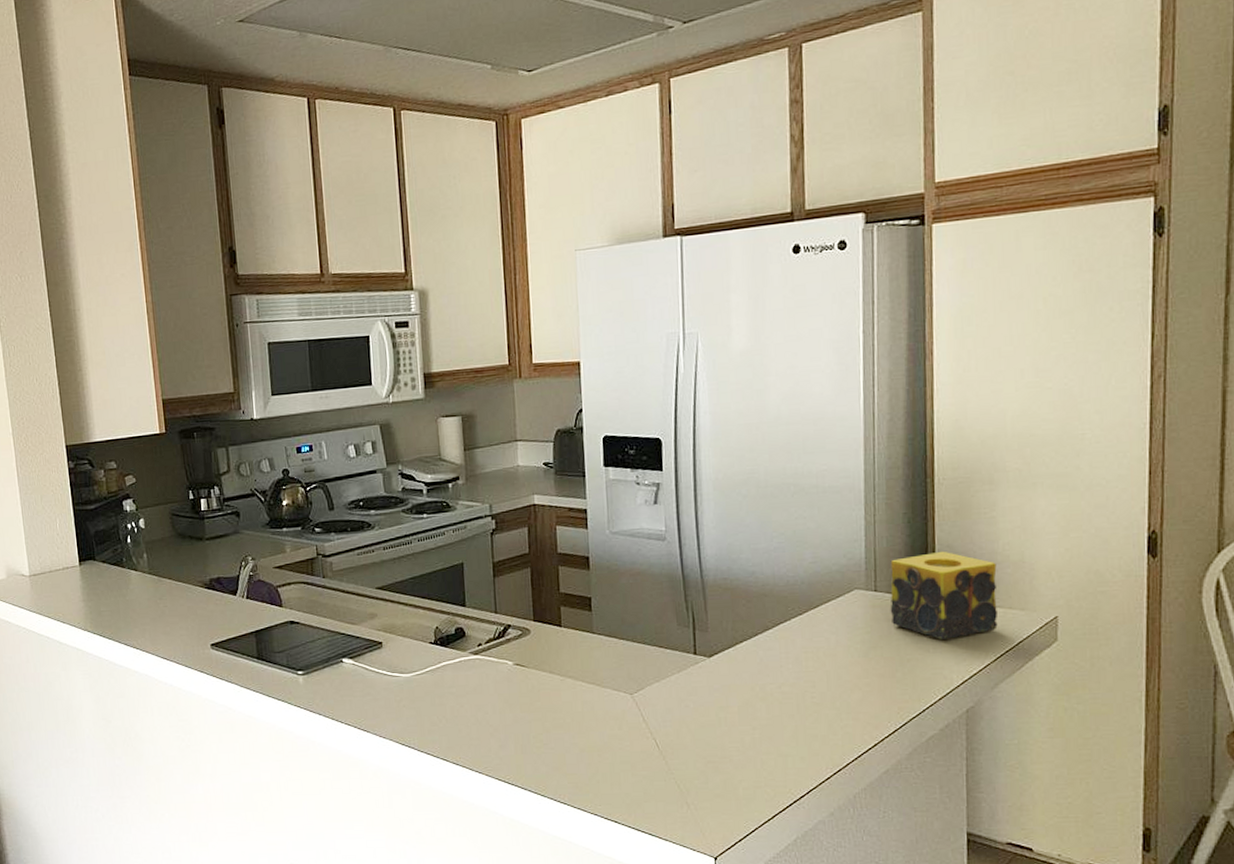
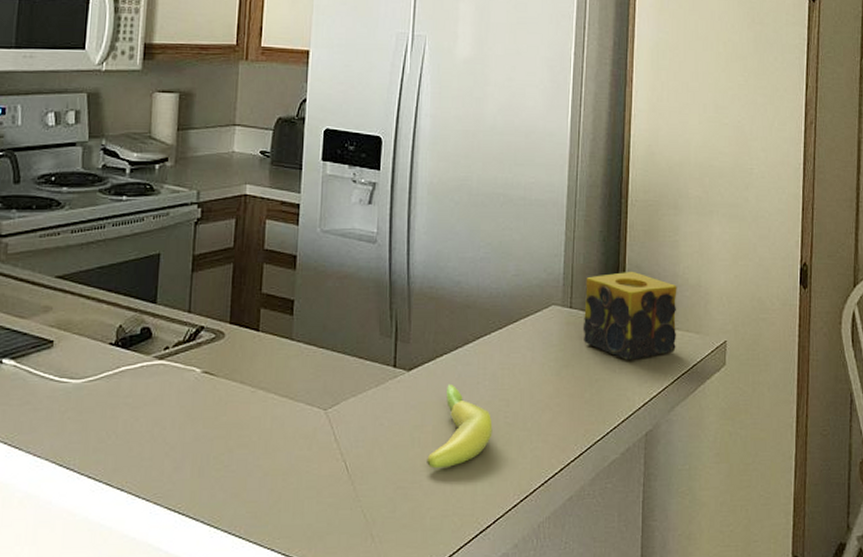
banana: none [735,668,800,745] -> present [427,383,493,469]

